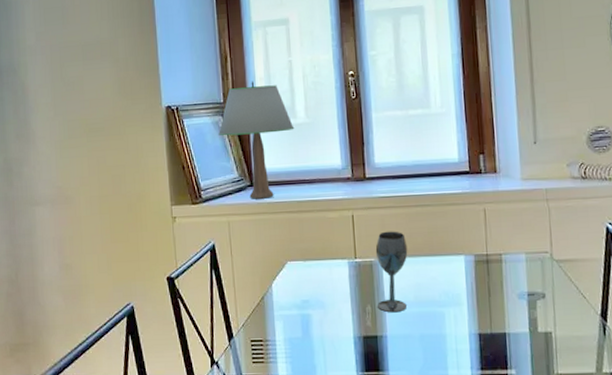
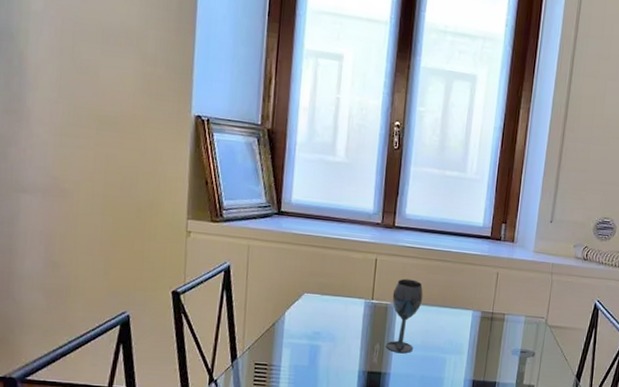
table lamp: present [219,81,295,199] -> none [251,109,332,230]

